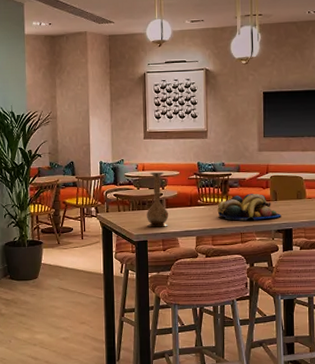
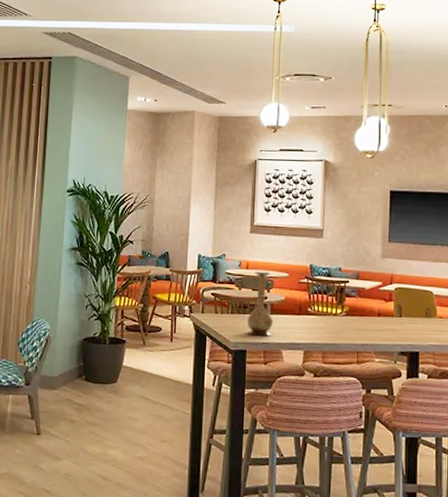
fruit bowl: present [217,193,281,221] -> none [330,305,406,338]

